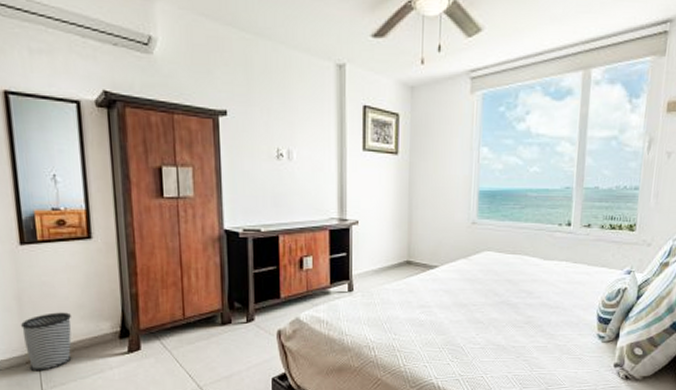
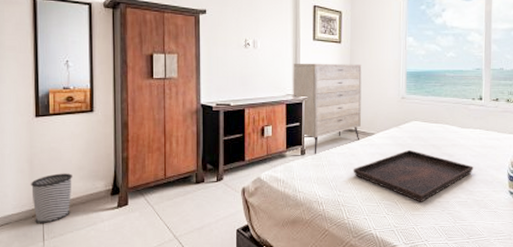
dresser: none [338,179,424,292] -> present [293,63,362,155]
serving tray: none [411,285,556,347] -> present [353,149,473,202]

